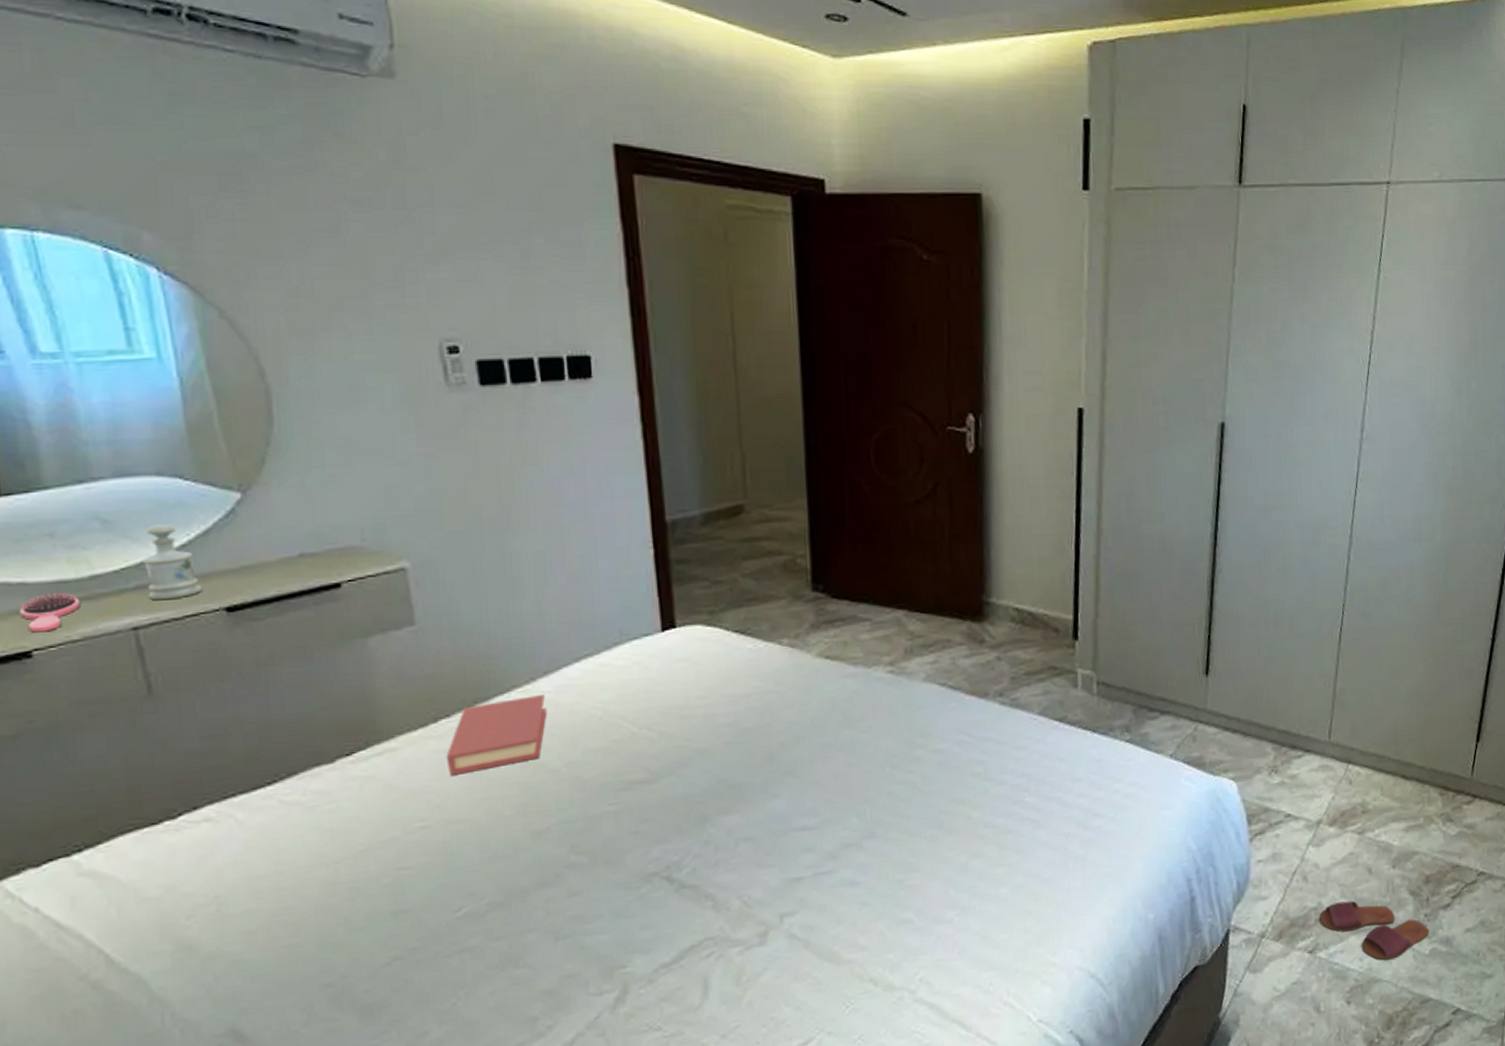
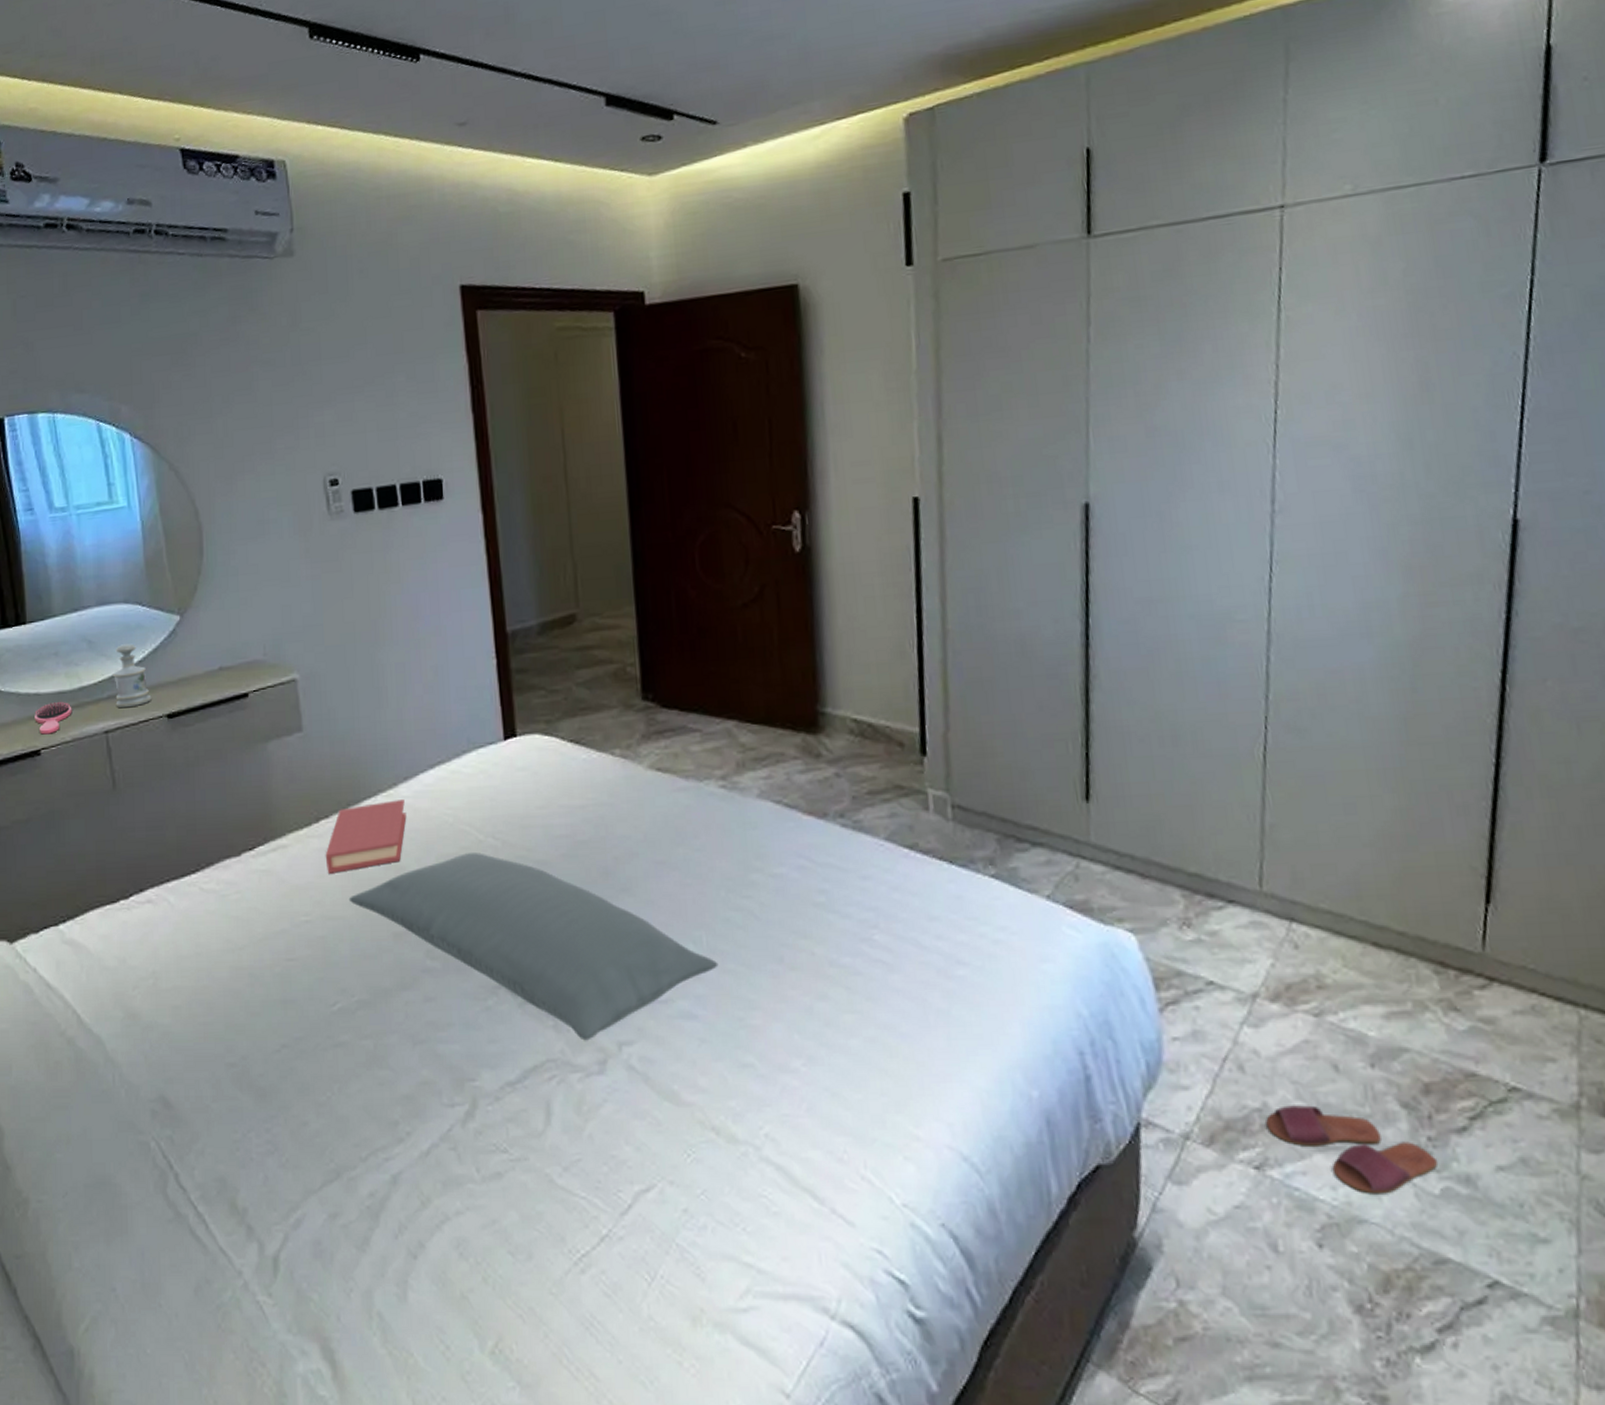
pillow: none [476,745,881,917] -> present [348,853,719,1041]

